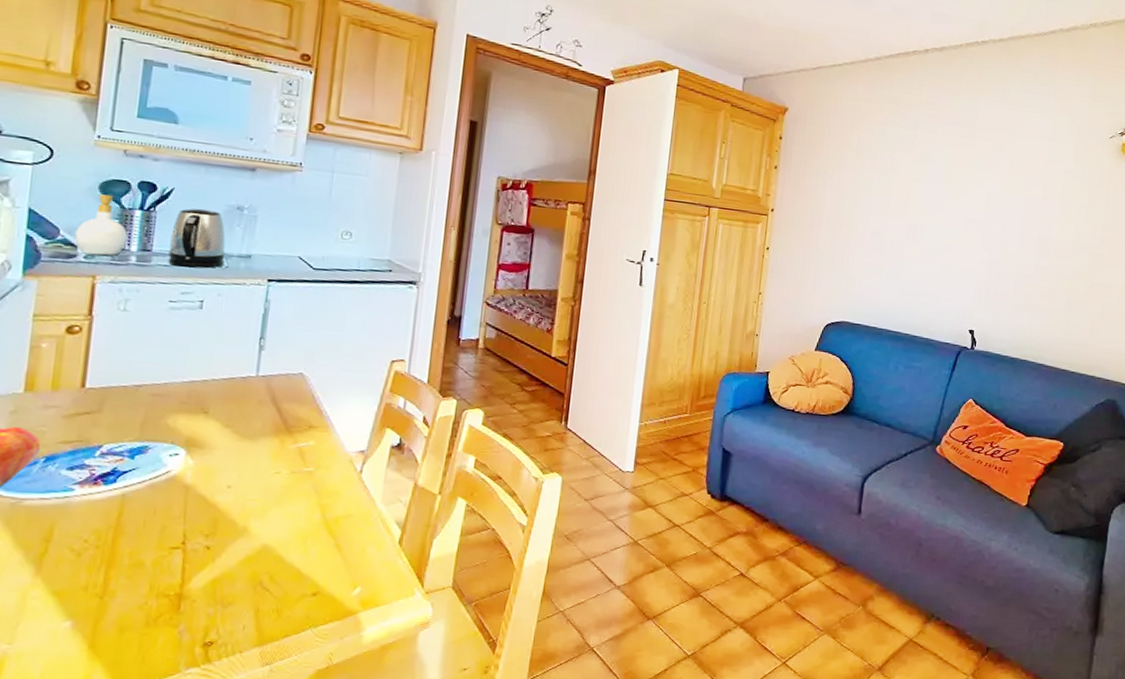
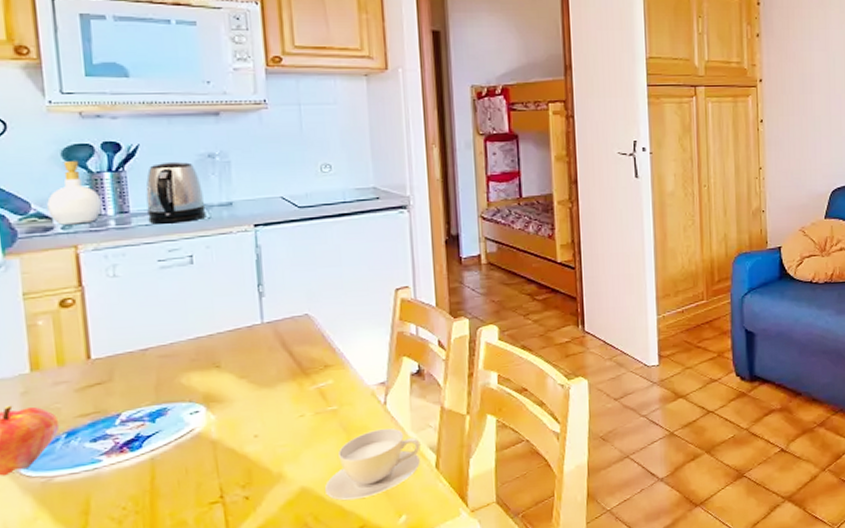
teacup: none [285,496,388,565] -> present [324,428,421,501]

